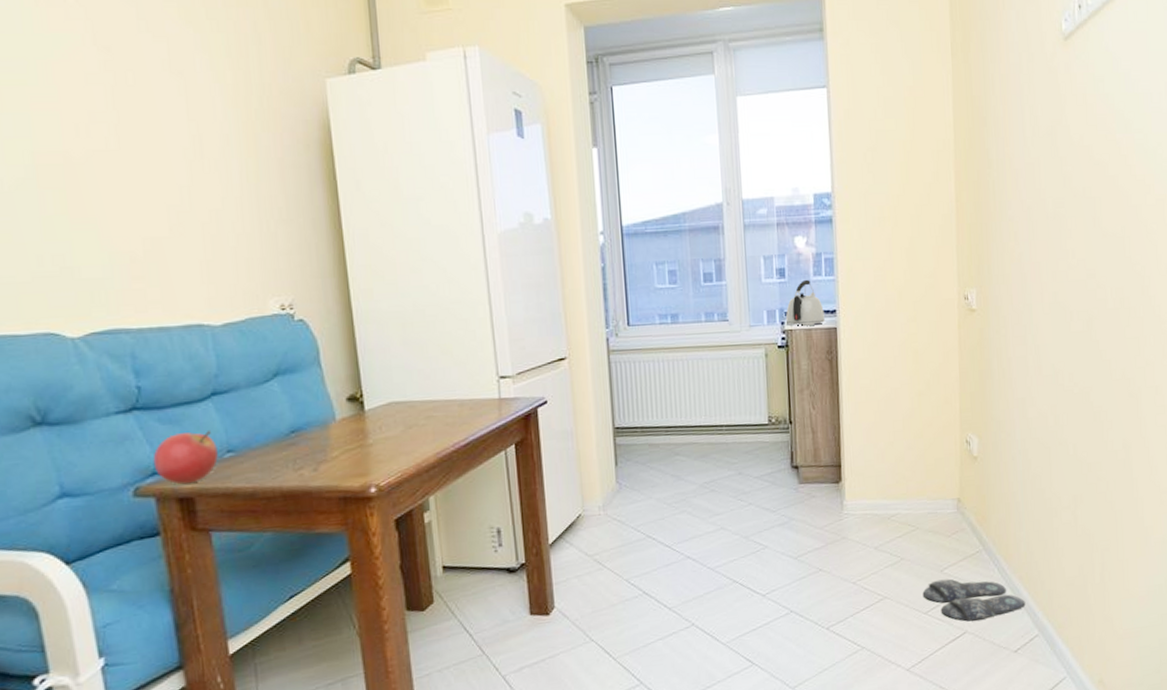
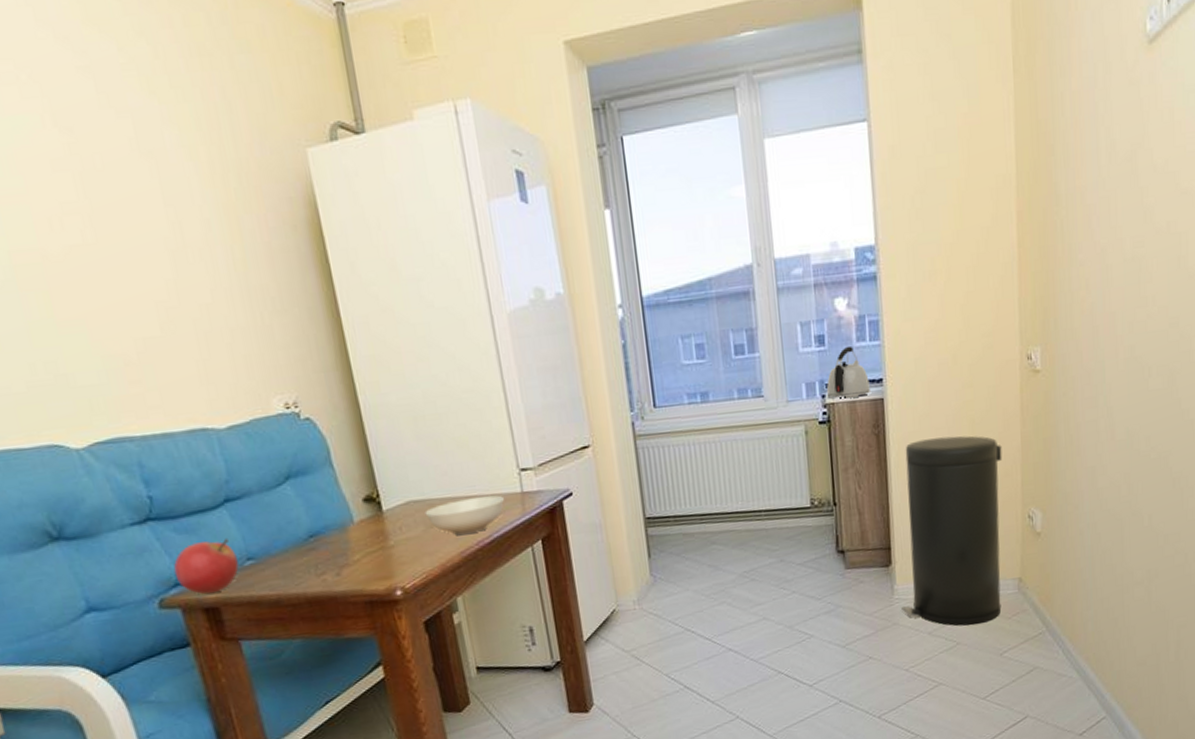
bowl: none [405,400,483,437] -> present [425,495,505,536]
pedal bin: none [850,365,943,542] -> present [901,435,1003,626]
slippers: present [922,578,1026,622] -> none [980,662,1093,706]

